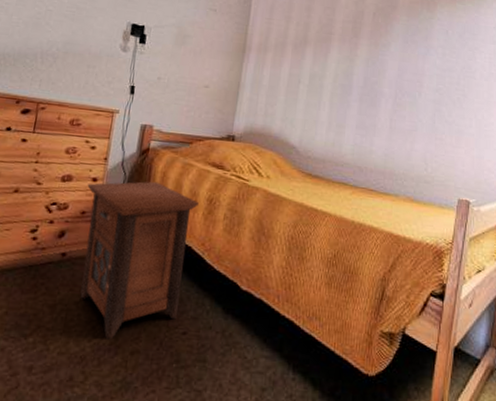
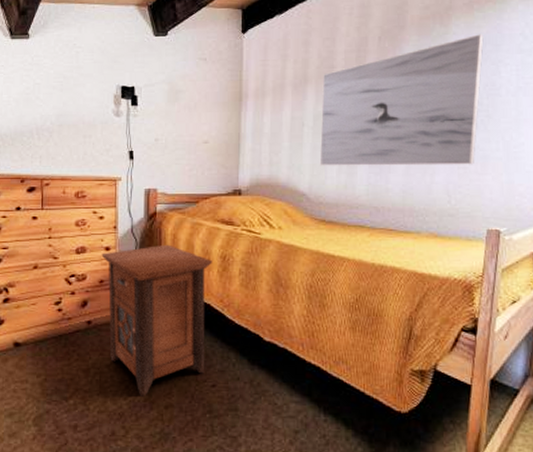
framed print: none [311,22,463,138] -> present [319,34,484,166]

